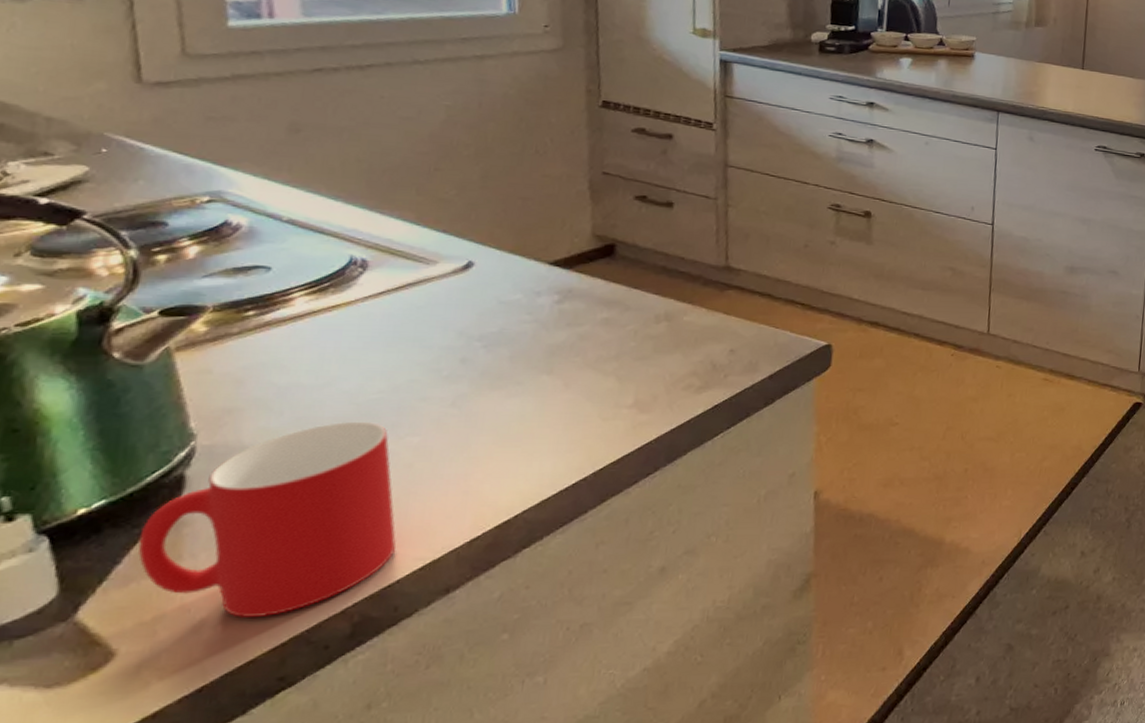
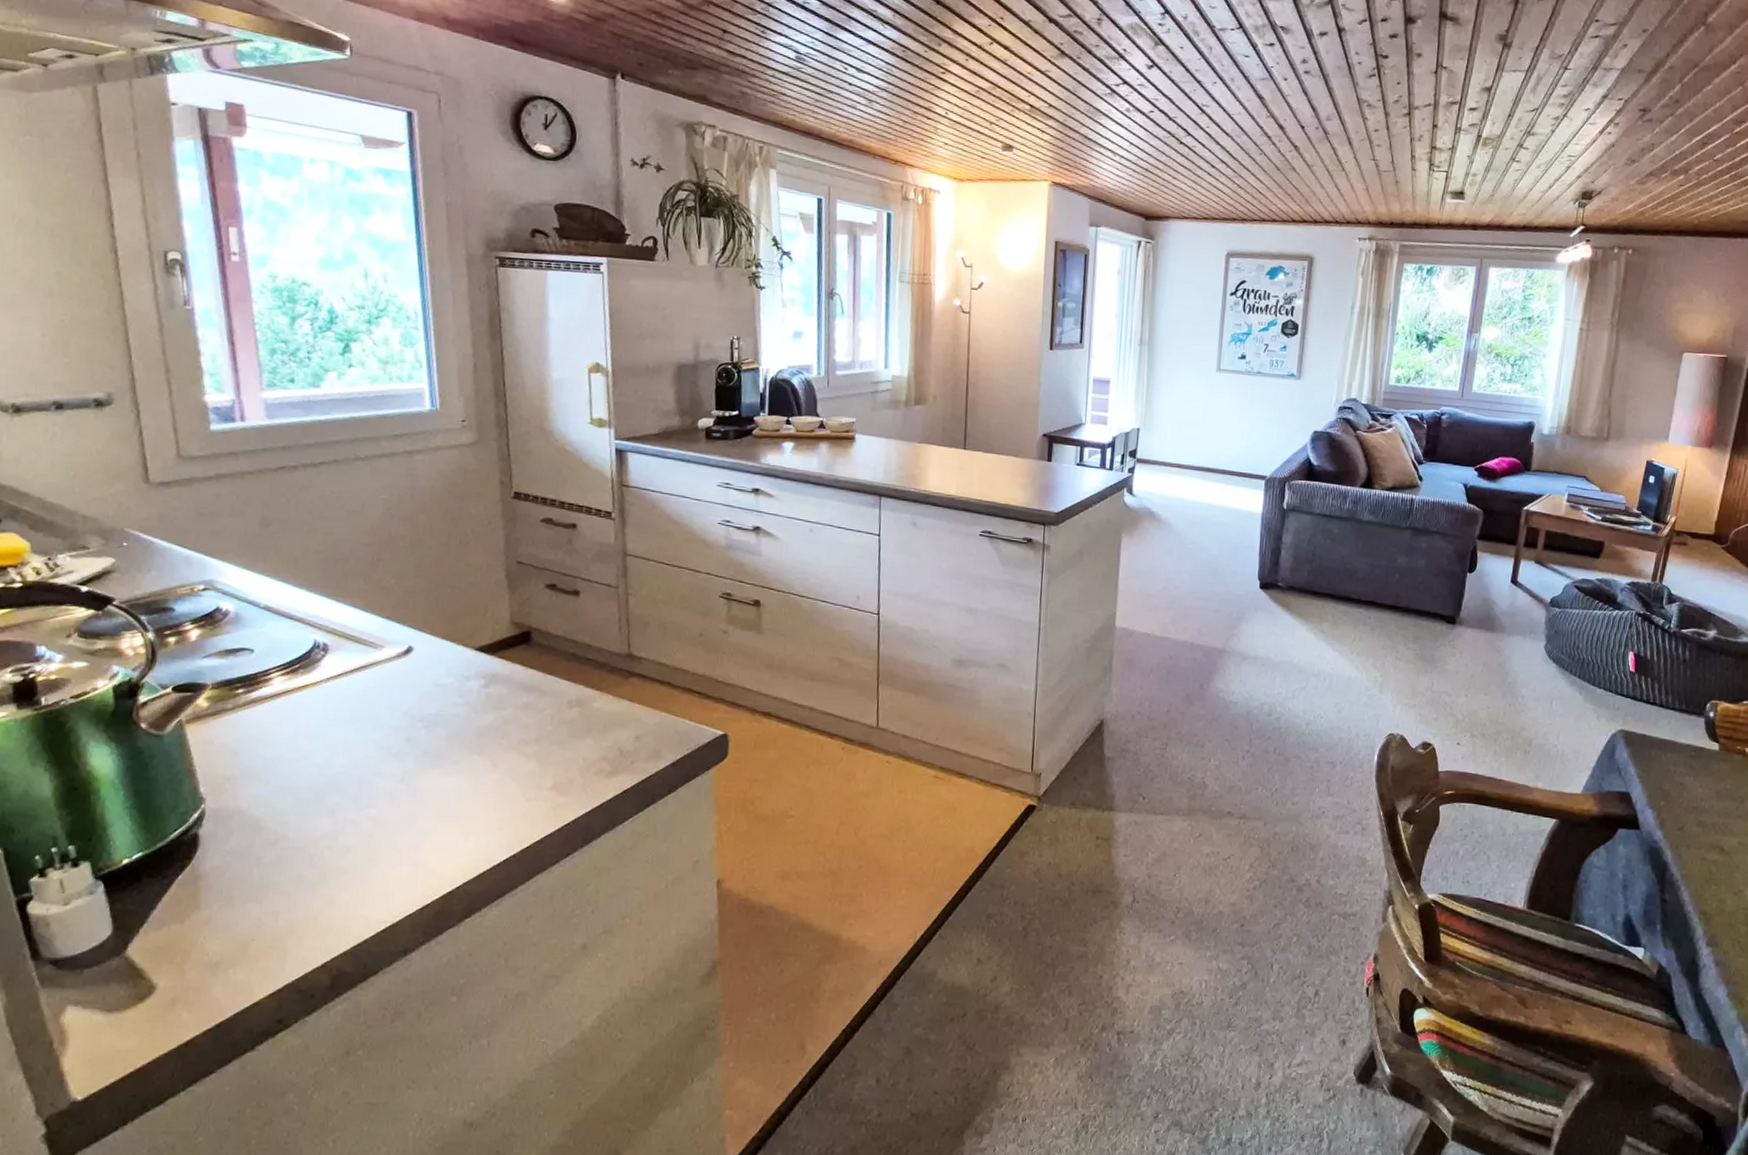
cup: present [138,422,396,617] -> none [167,793,363,964]

